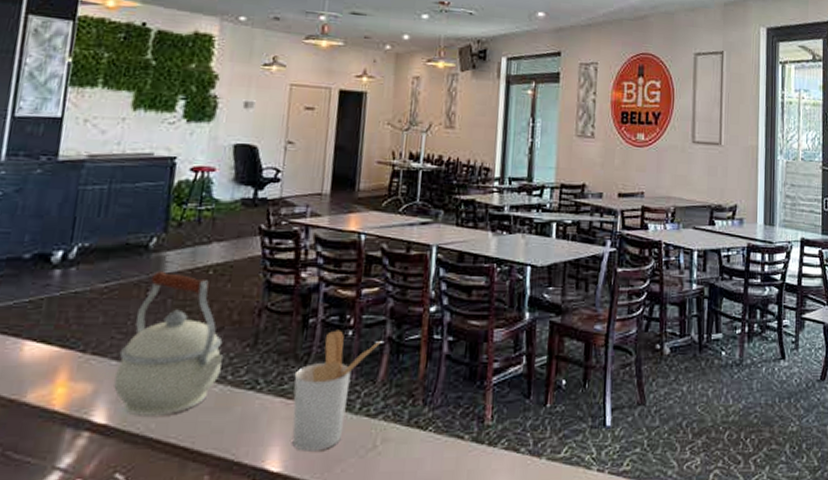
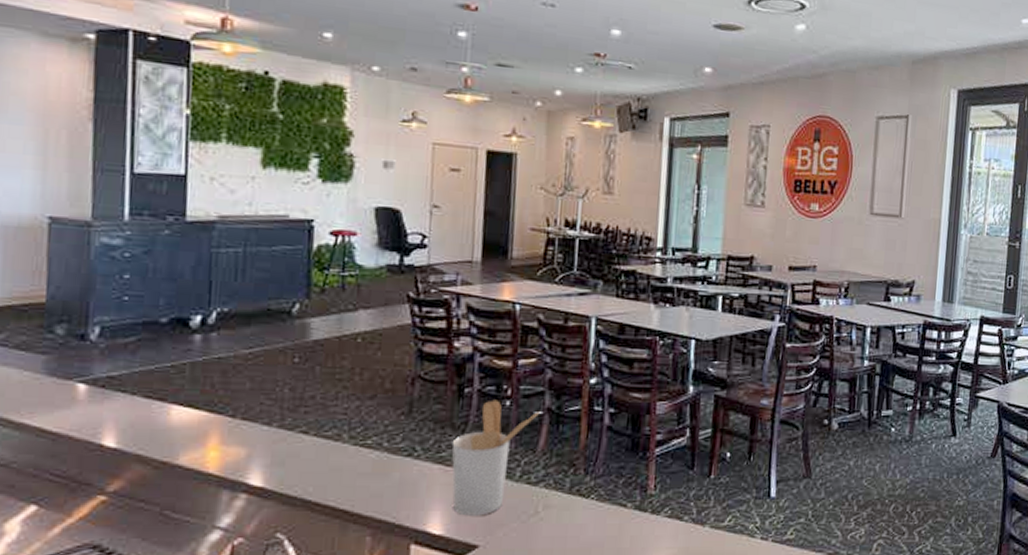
kettle: present [114,271,224,416] -> none [267,337,379,480]

